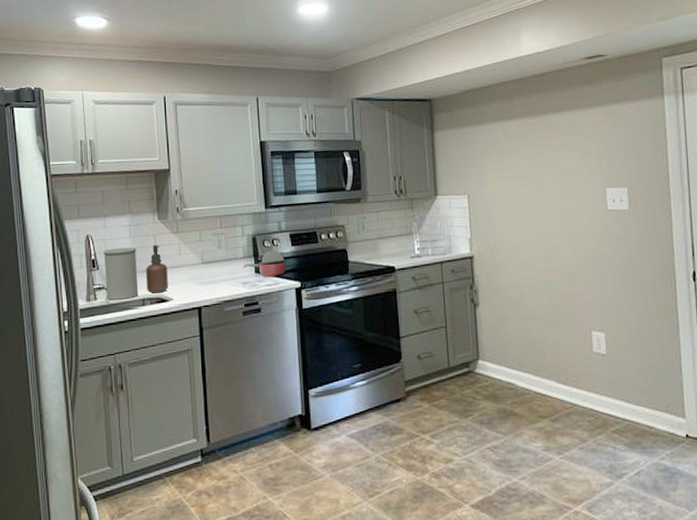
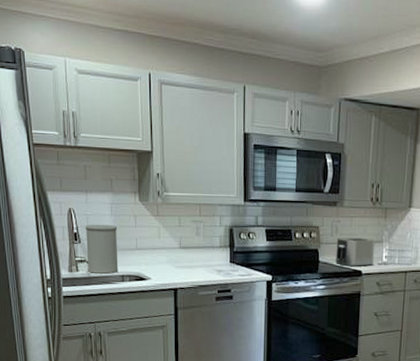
soap dispenser: present [146,245,168,294] -> none [126,225,147,272]
saucepan: present [244,250,287,278] -> none [219,242,260,269]
toaster: none [364,231,407,264] -> present [336,237,375,267]

